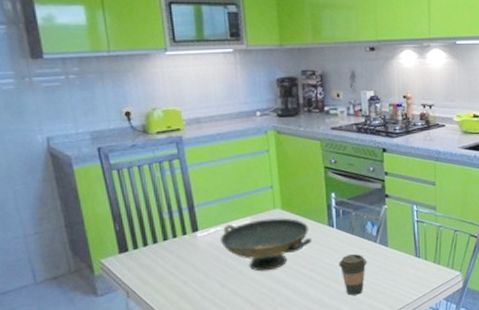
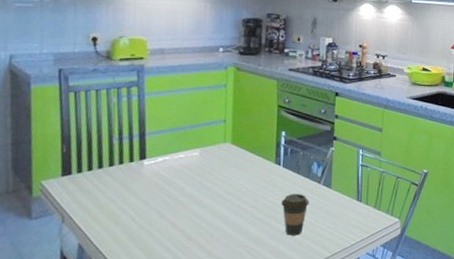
decorative bowl: present [219,218,312,272] -> none [166,152,257,205]

